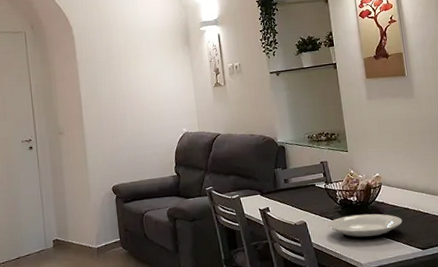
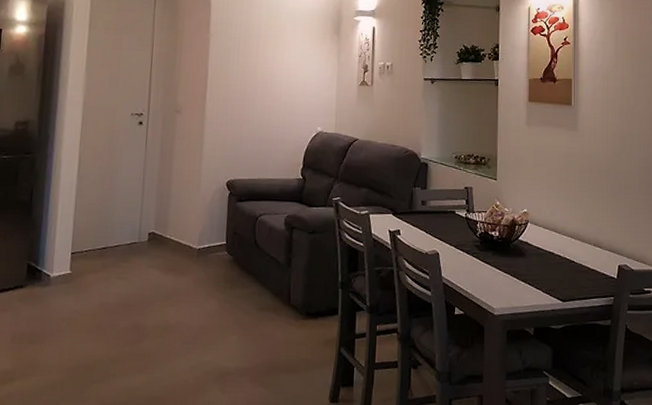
plate: present [328,213,403,240] -> none [463,252,545,282]

